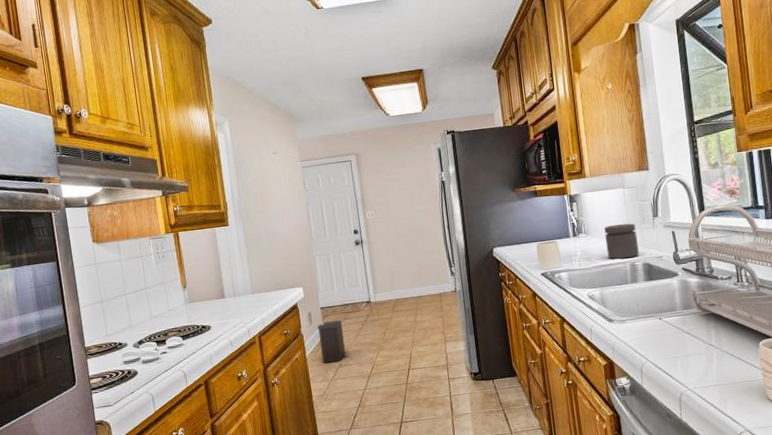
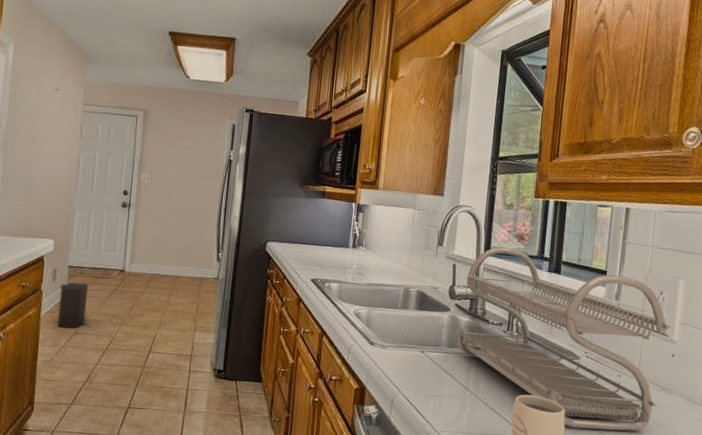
mug: present [536,240,562,270] -> none [310,246,337,277]
jar: present [604,223,639,259] -> none [383,244,418,283]

